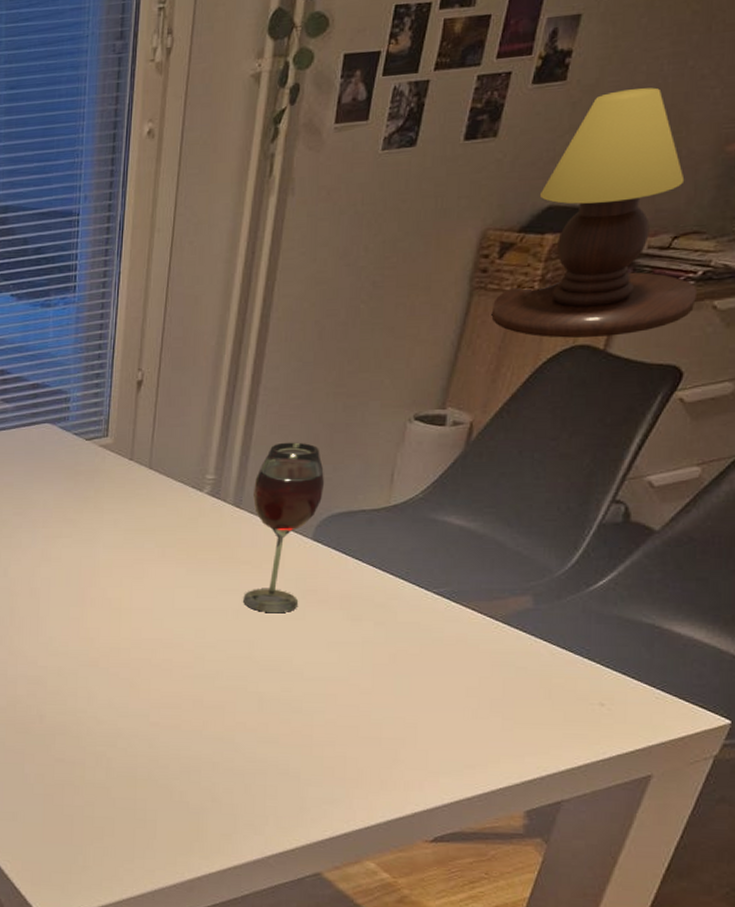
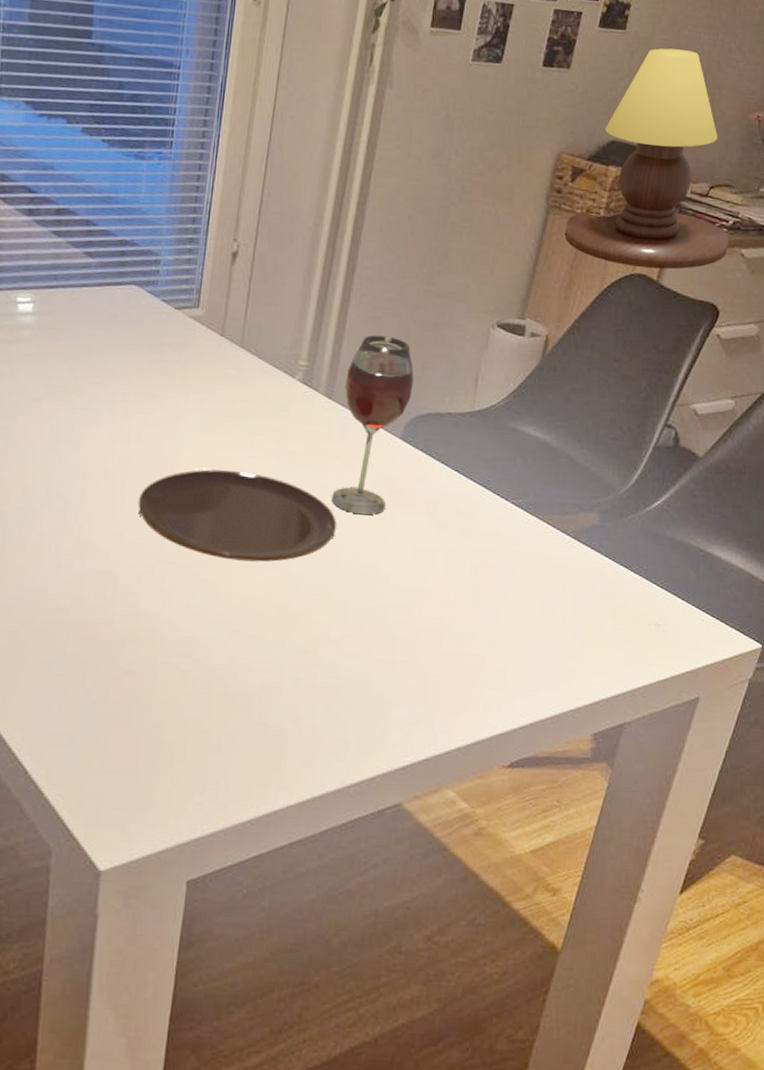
plate: none [61,582,250,661] -> present [138,469,337,562]

